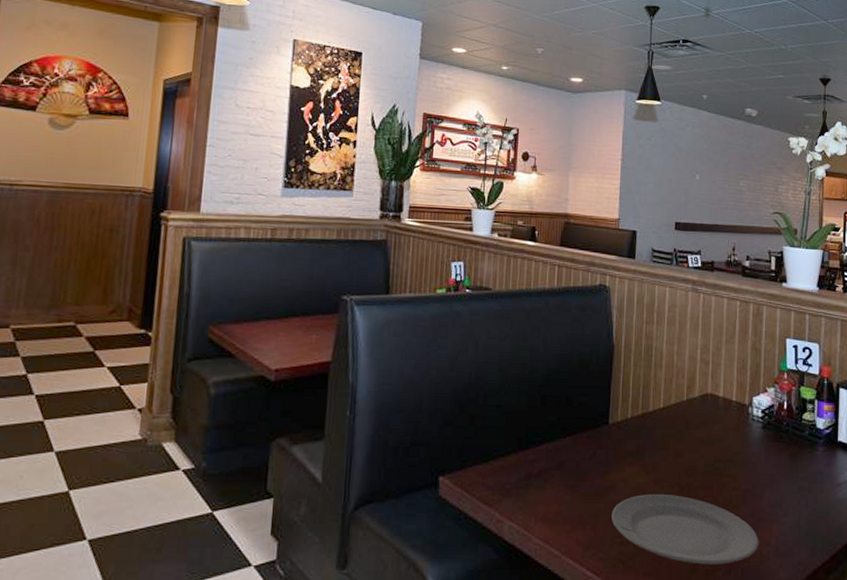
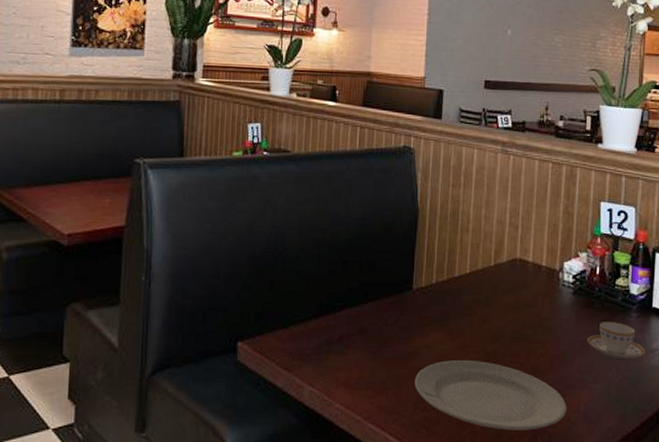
teacup: none [776,456,833,492] -> present [587,322,646,359]

